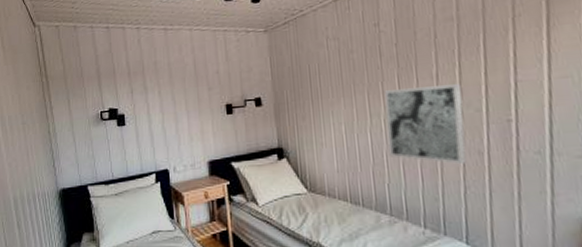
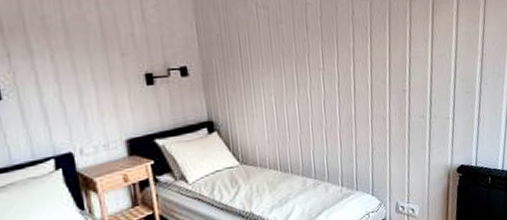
wall art: present [384,83,467,164] -> none [310,57,374,129]

